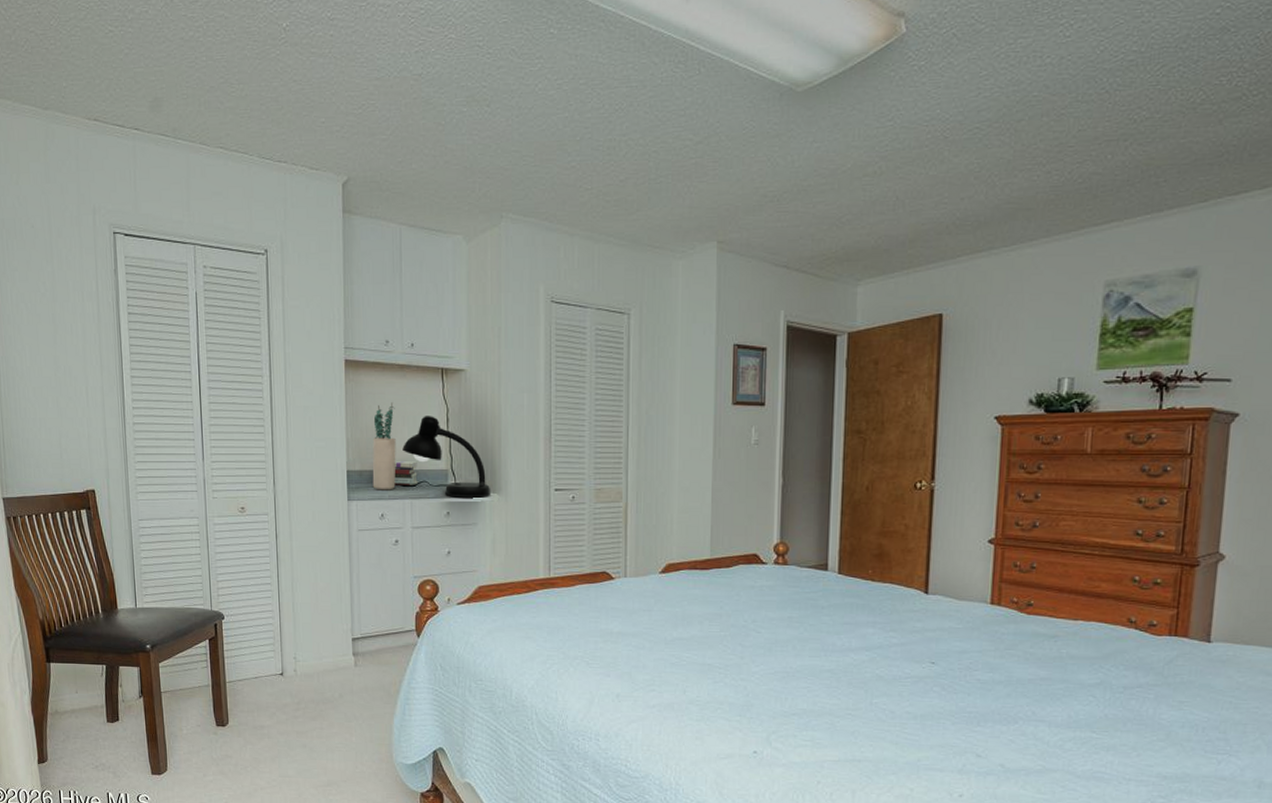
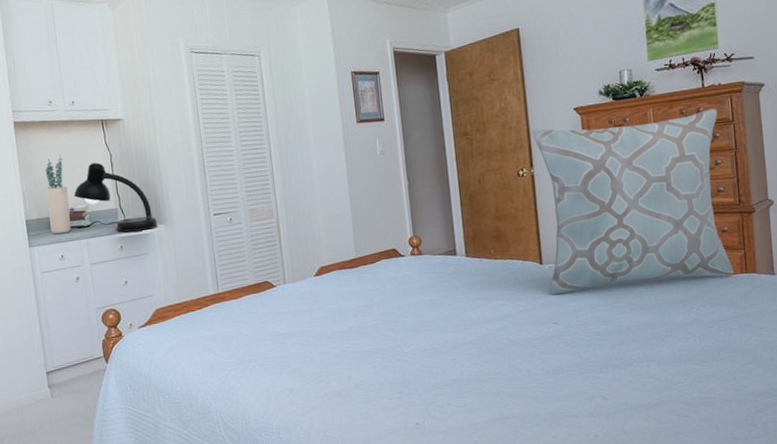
pillow: none [932,436,1174,636] -> present [533,108,734,295]

